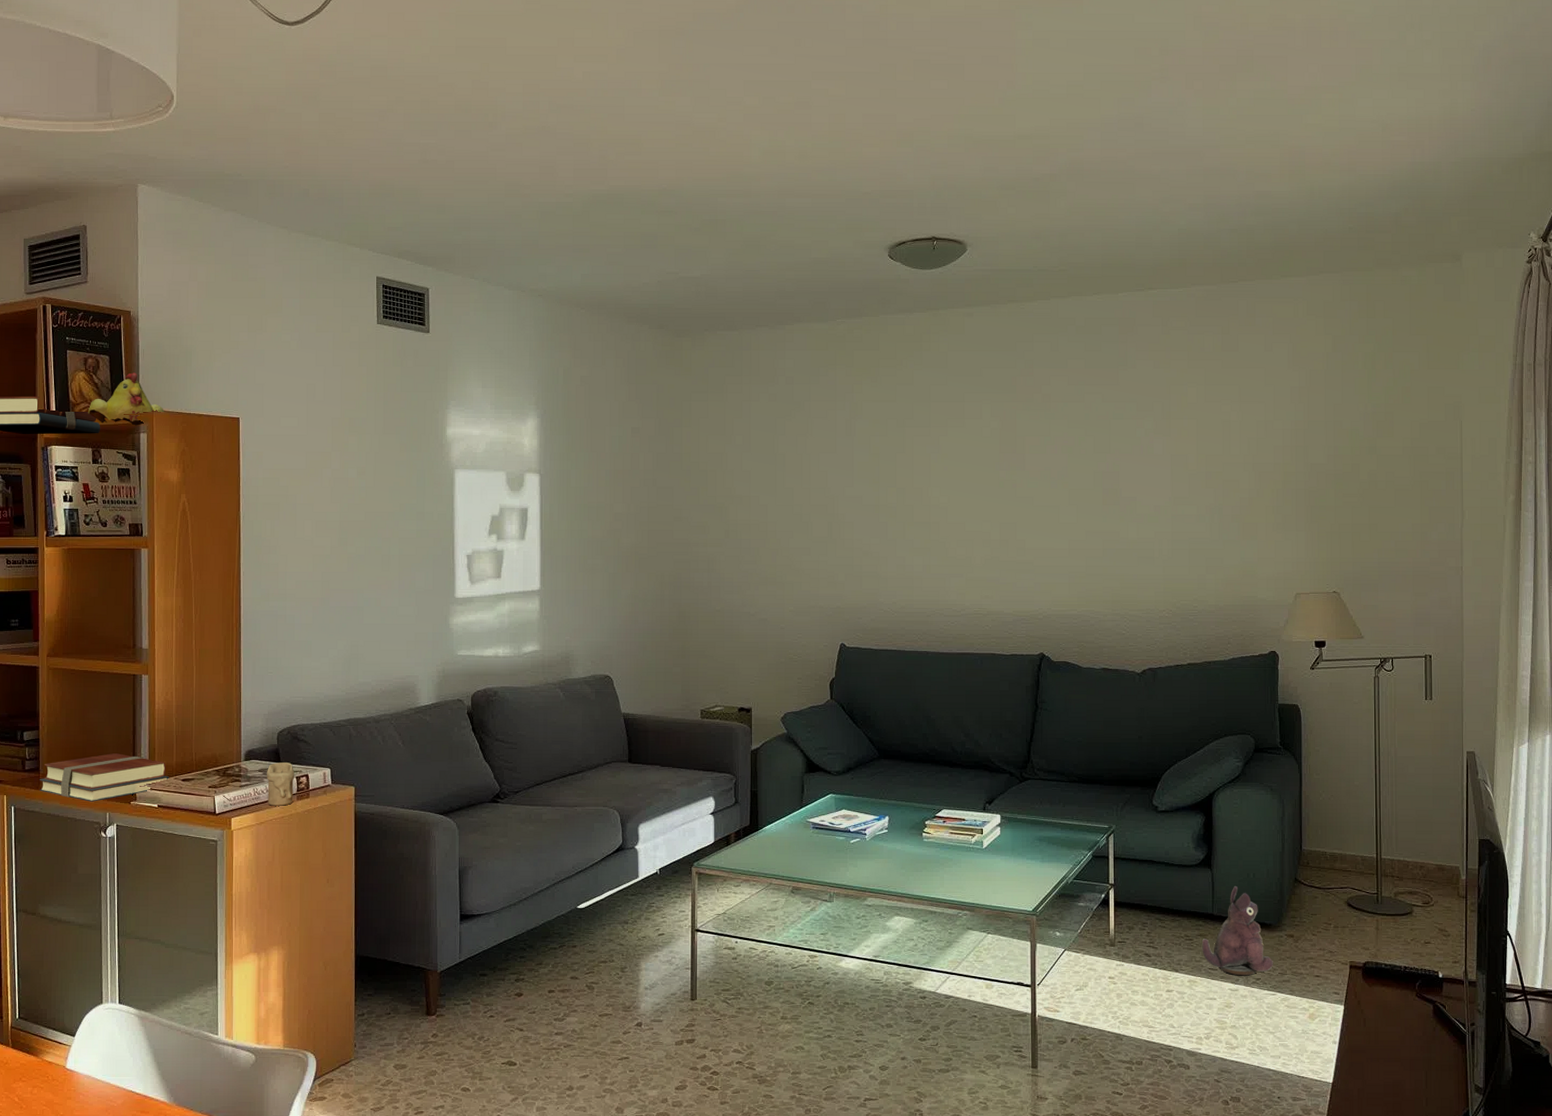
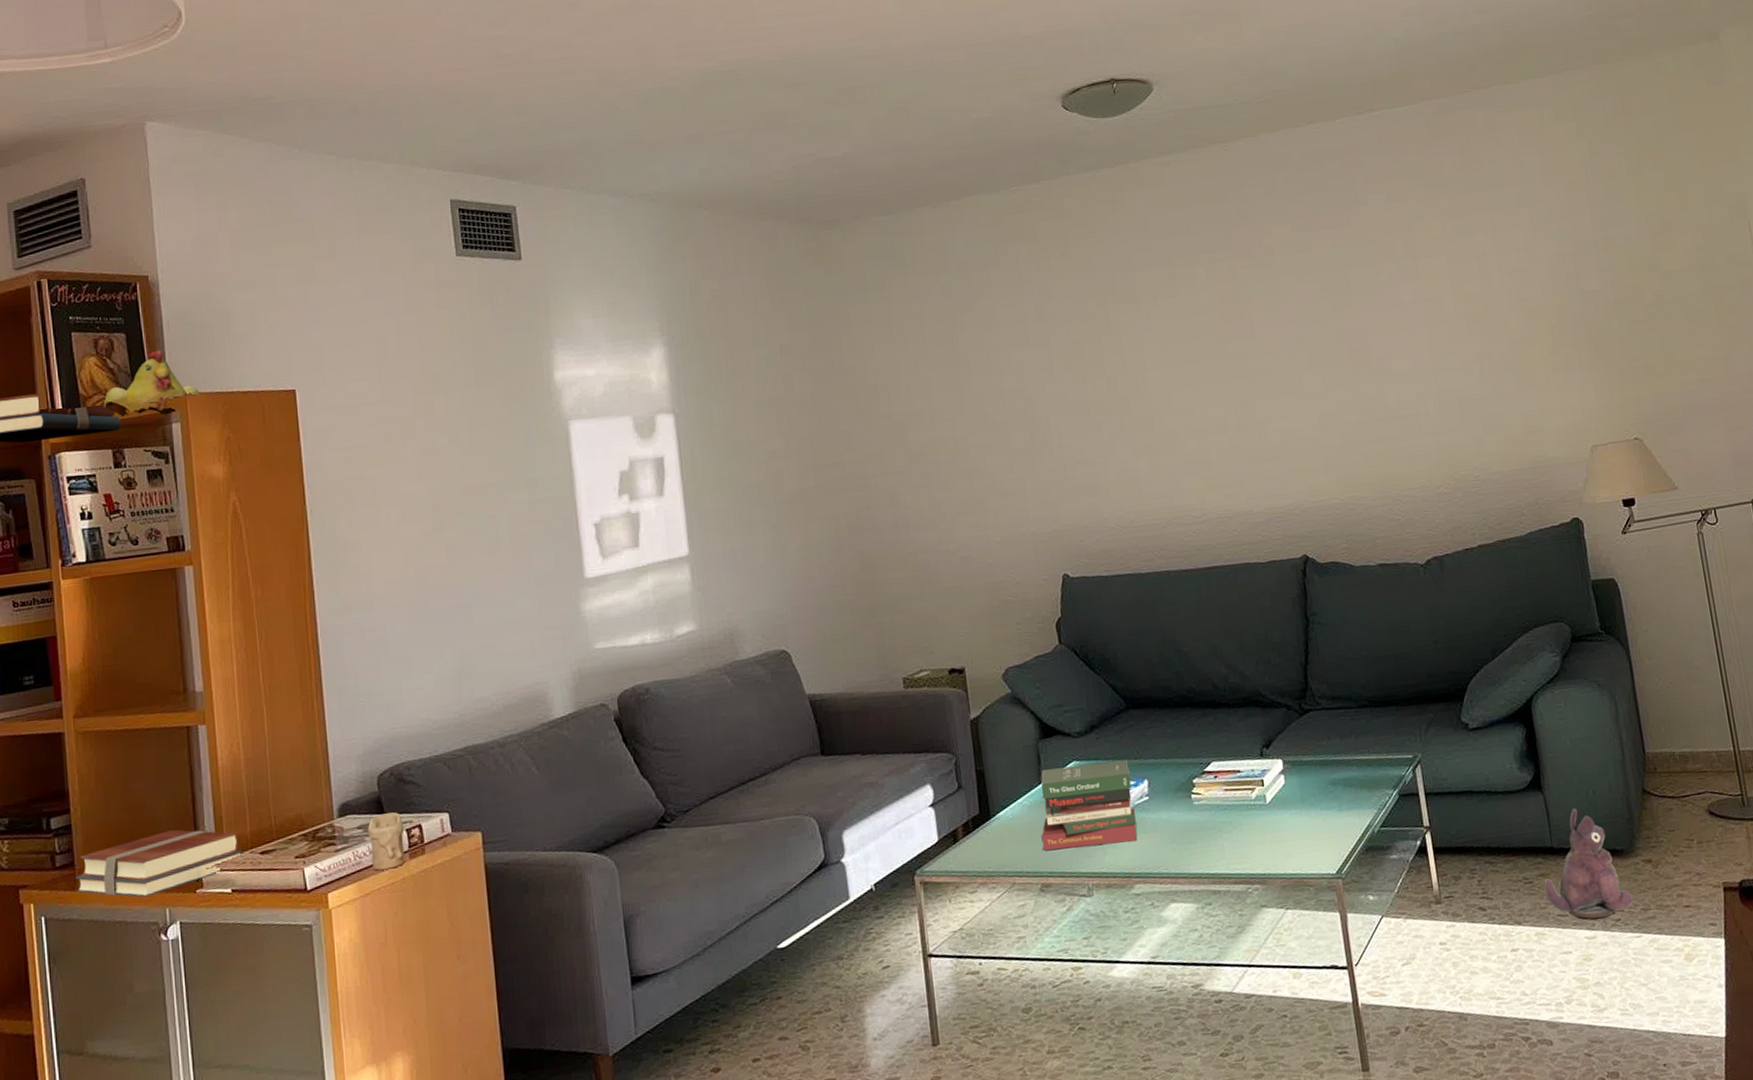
books: none [797,798,876,863] -> present [1041,759,1138,851]

